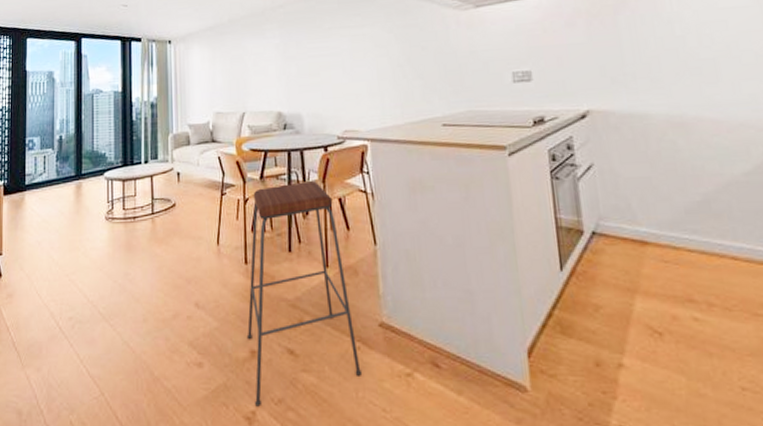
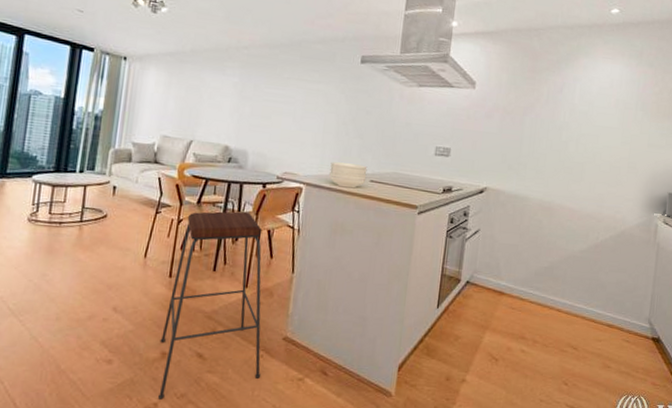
bowl: none [393,108,438,138] -> present [329,162,368,188]

